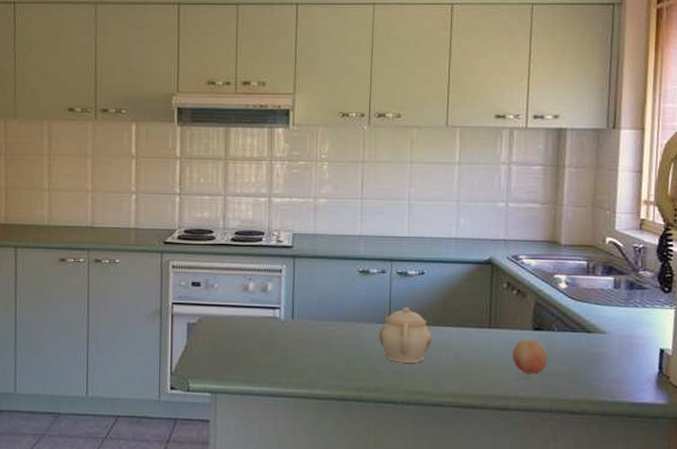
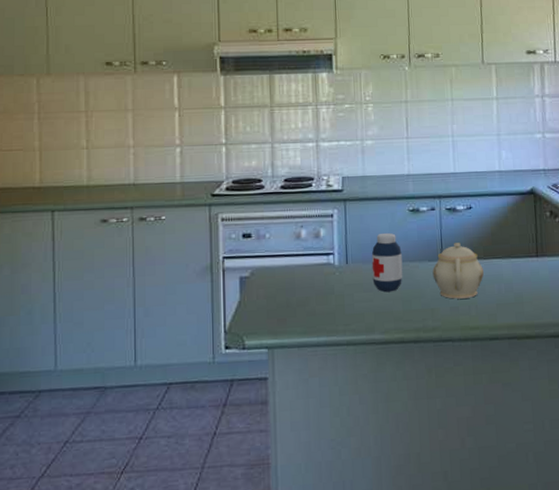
medicine bottle: none [317,291,349,350] -> present [371,232,403,293]

